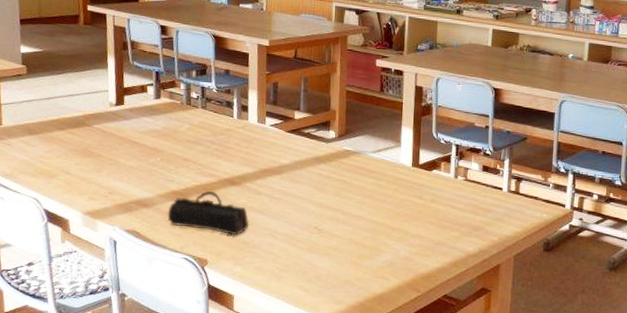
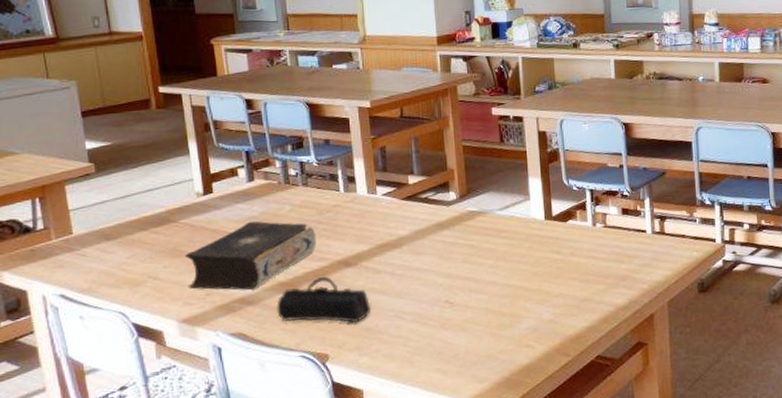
book: none [94,134,209,195] -> present [185,221,317,291]

